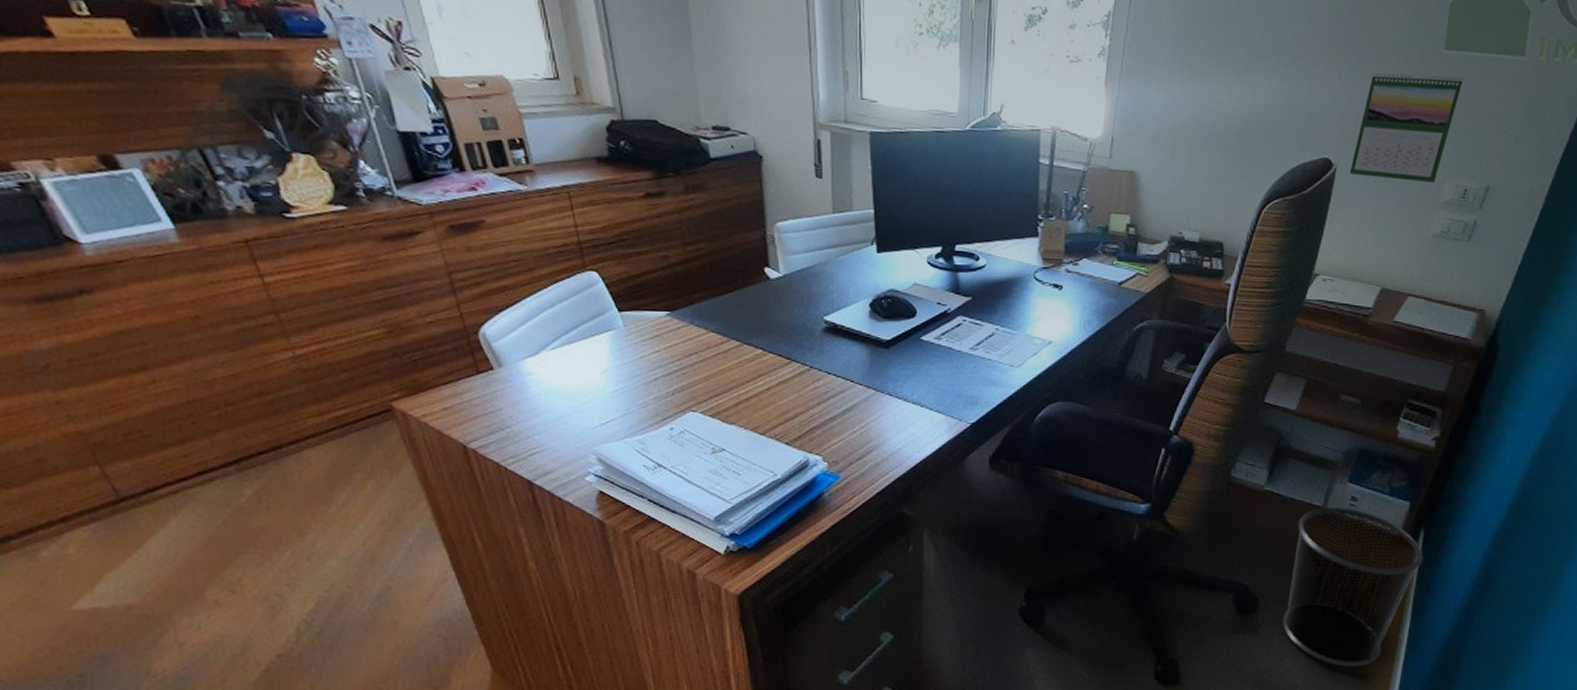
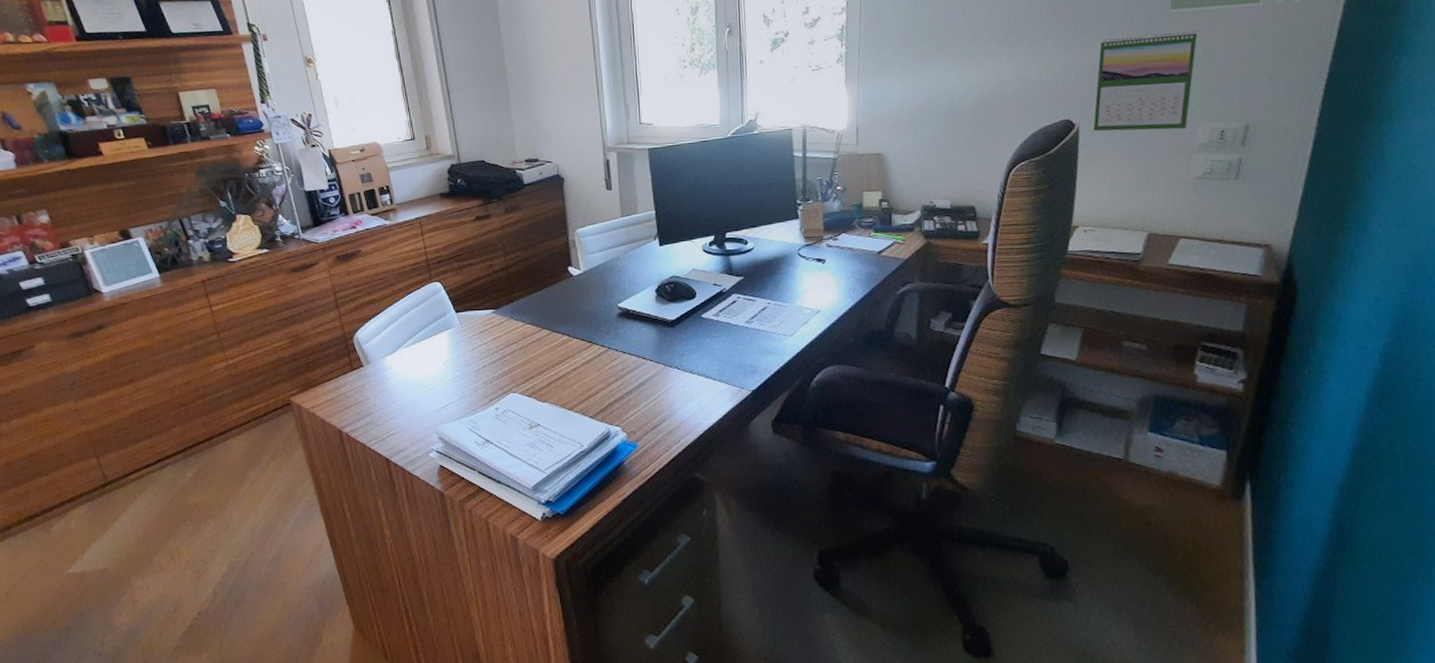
waste bin: present [1282,507,1424,667] -> none [1098,459,1256,640]

